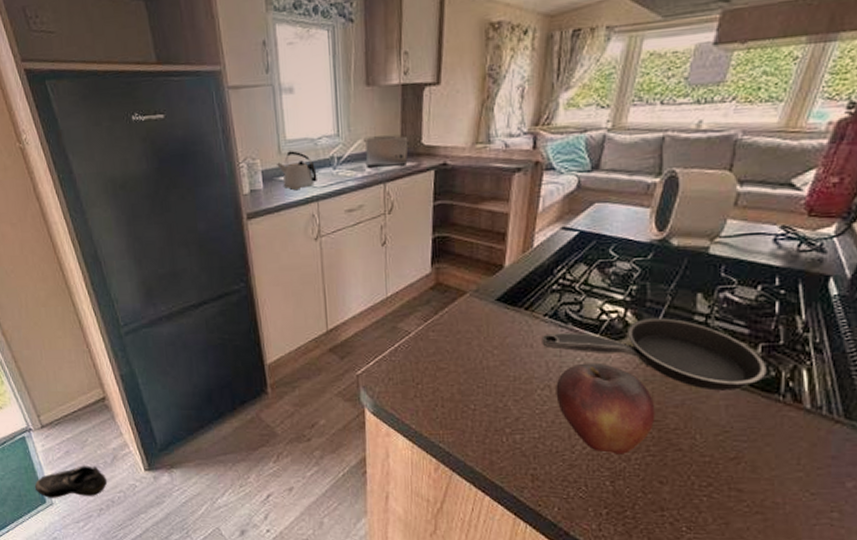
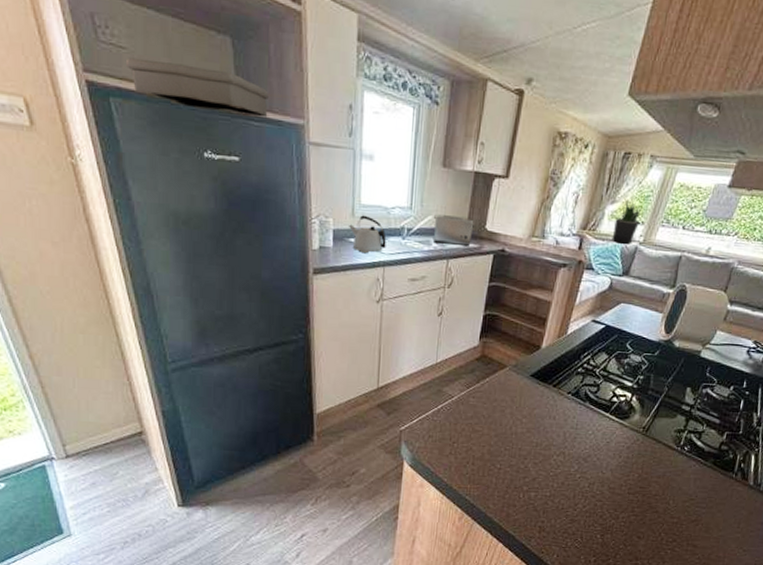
shoe: present [34,466,108,498] -> none [51,498,136,529]
decorative box: none [55,34,186,75] -> present [125,57,269,117]
frying pan: present [541,318,767,391] -> none [563,403,728,467]
fruit: present [556,362,655,454] -> none [568,436,643,513]
planter: none [572,83,605,135] -> present [612,200,642,244]

